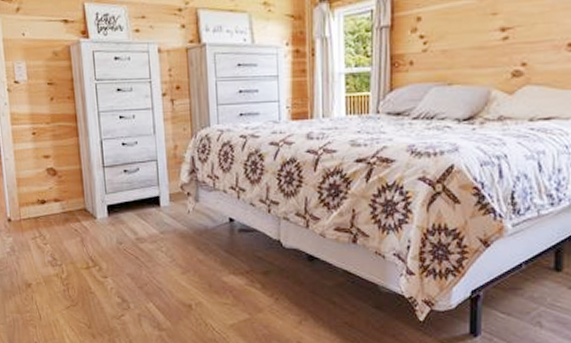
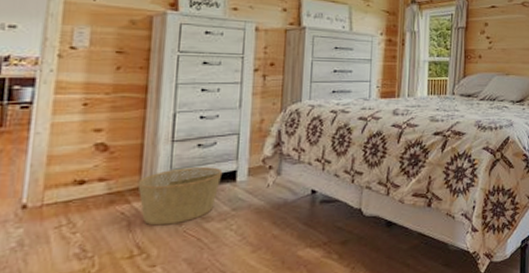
basket: none [83,192,148,243] -> present [137,167,223,226]

